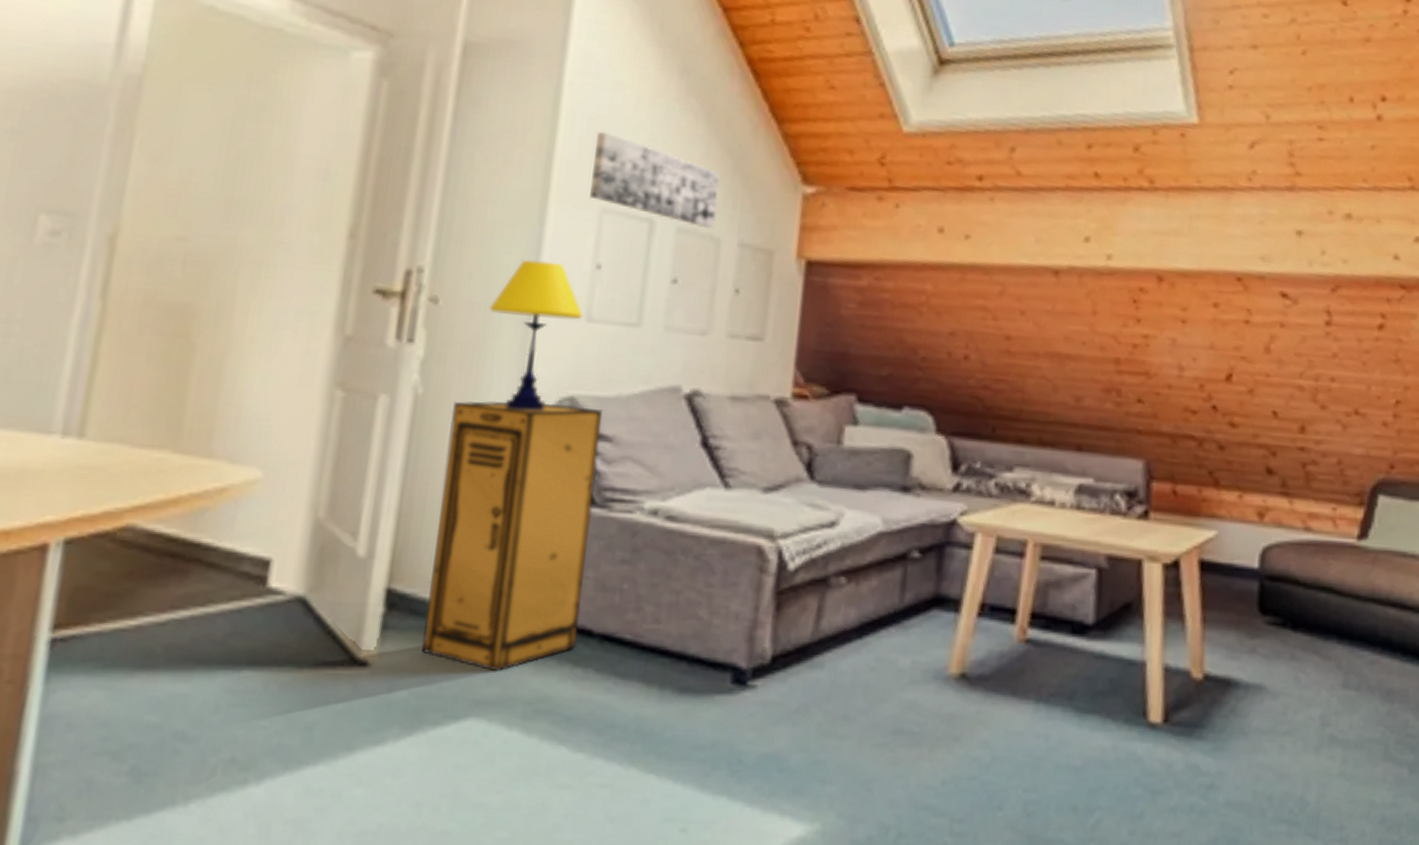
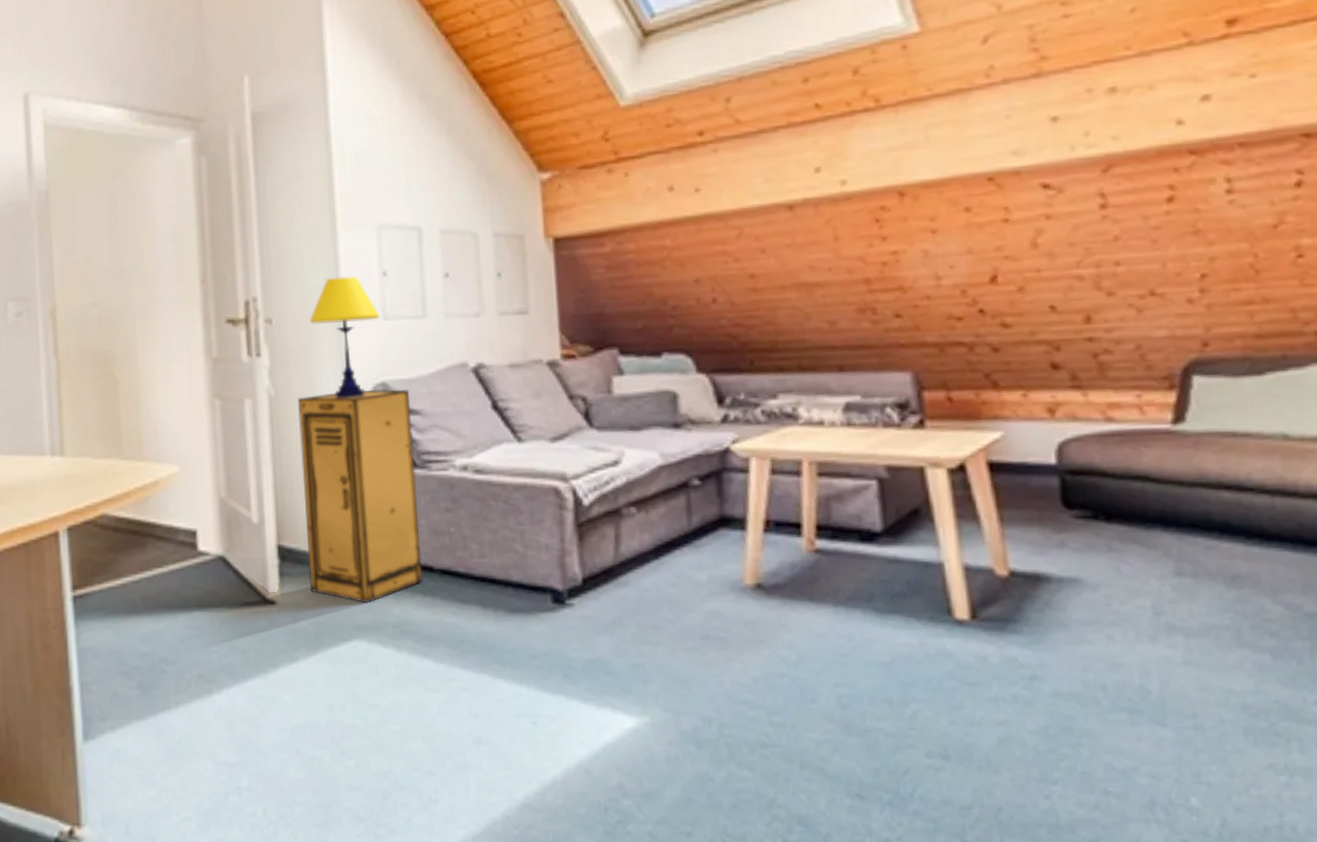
wall art: present [590,131,720,229] -> none [364,162,471,227]

